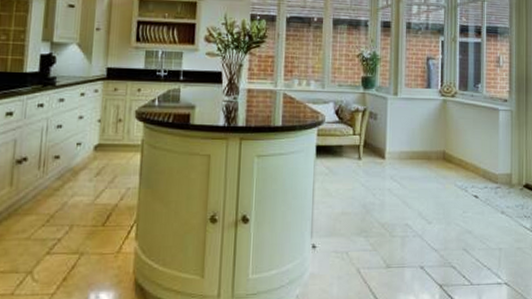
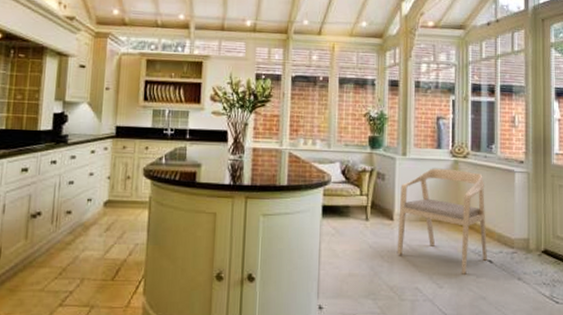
armchair: none [388,107,473,210] -> present [397,168,487,275]

